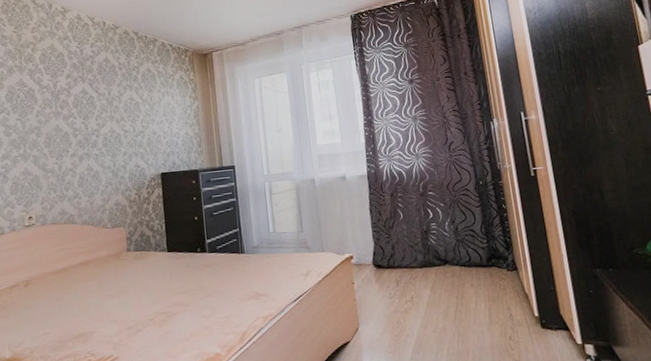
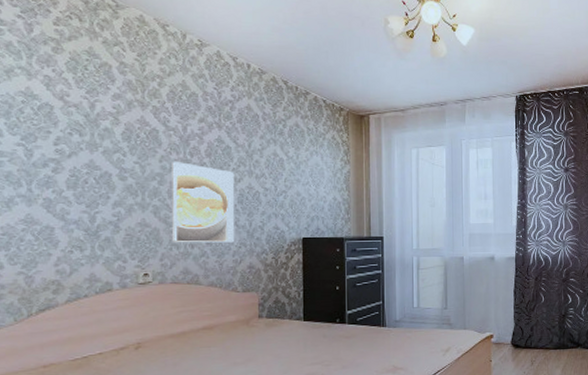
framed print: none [46,115,102,187] -> present [172,162,235,243]

